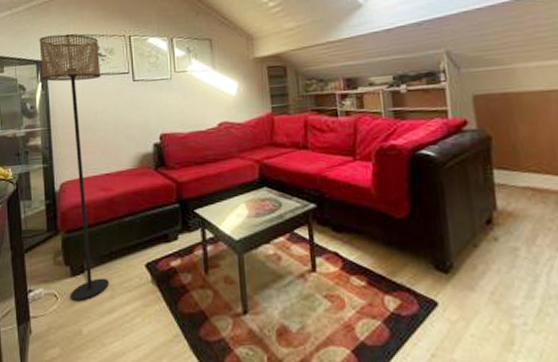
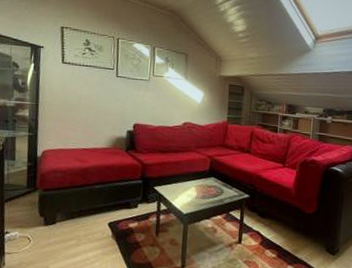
floor lamp: present [39,34,109,300] -> none [35,24,90,245]

